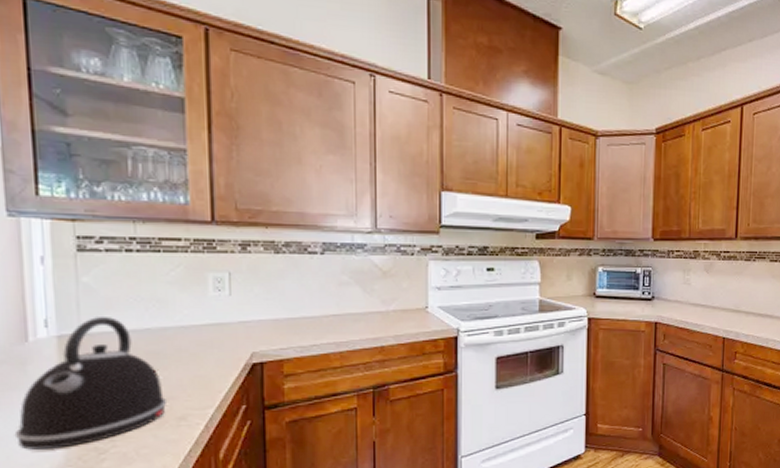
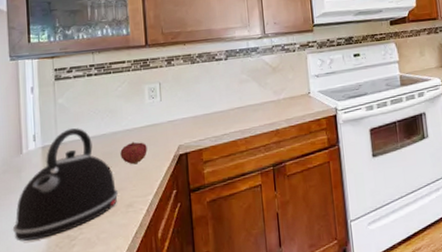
fruit: none [171,342,209,370] -> present [120,141,147,165]

